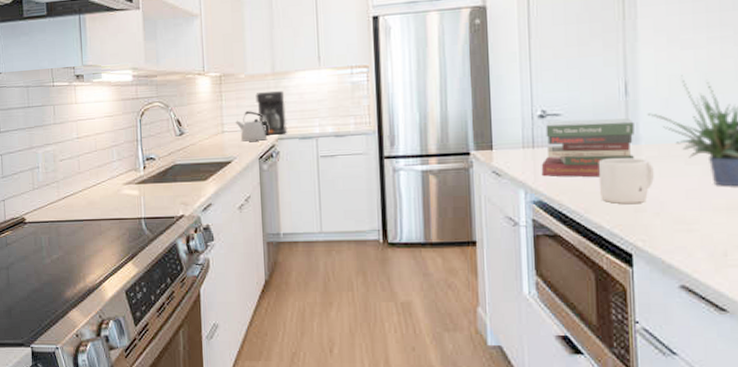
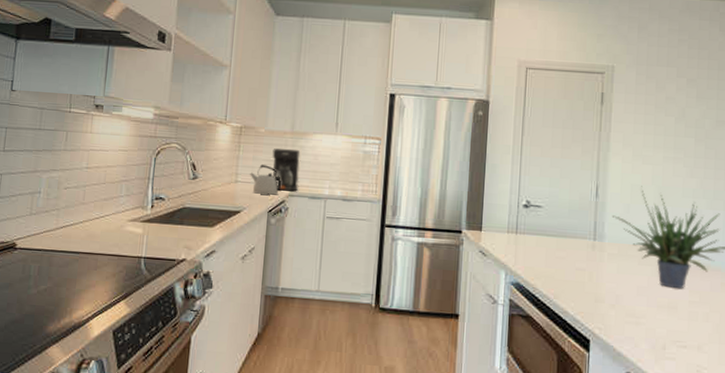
books: present [541,118,635,178] -> none [521,211,601,267]
mug: present [598,157,654,204] -> none [567,250,613,294]

